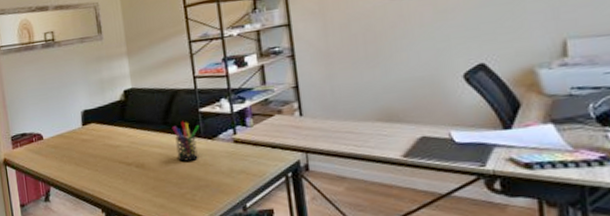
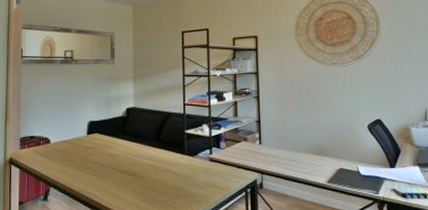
pen holder: present [171,121,199,162] -> none [162,139,184,173]

